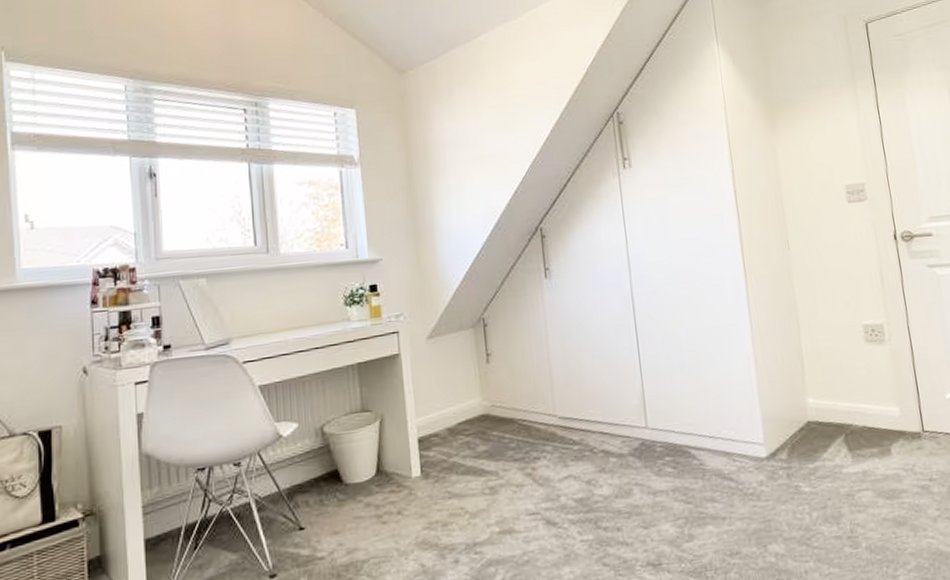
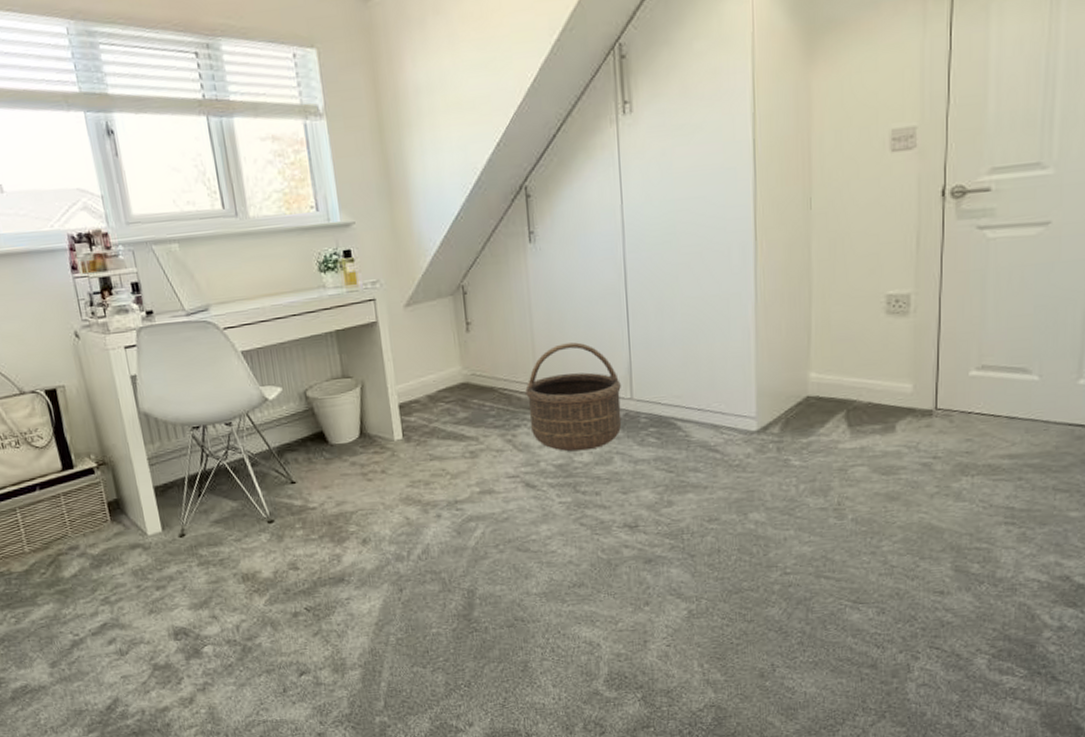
basket: none [544,372,639,484] -> present [525,342,622,452]

